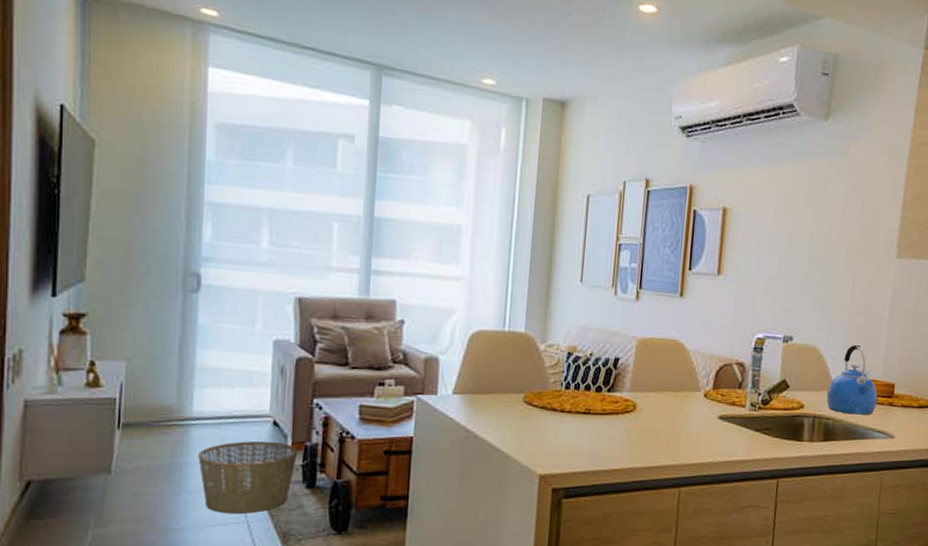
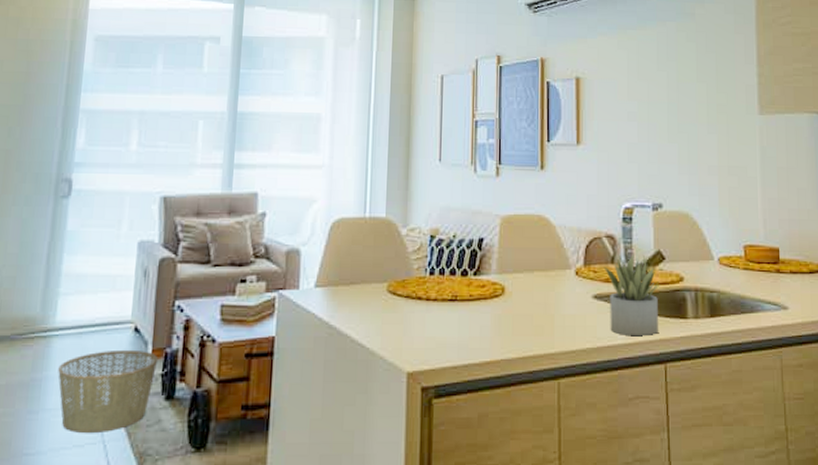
succulent plant: none [731,380,782,455] -> present [603,253,660,337]
kettle: present [826,345,878,415] -> none [707,209,763,285]

